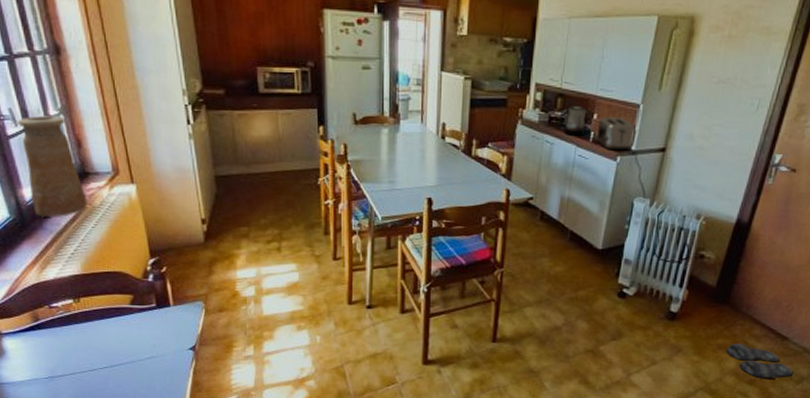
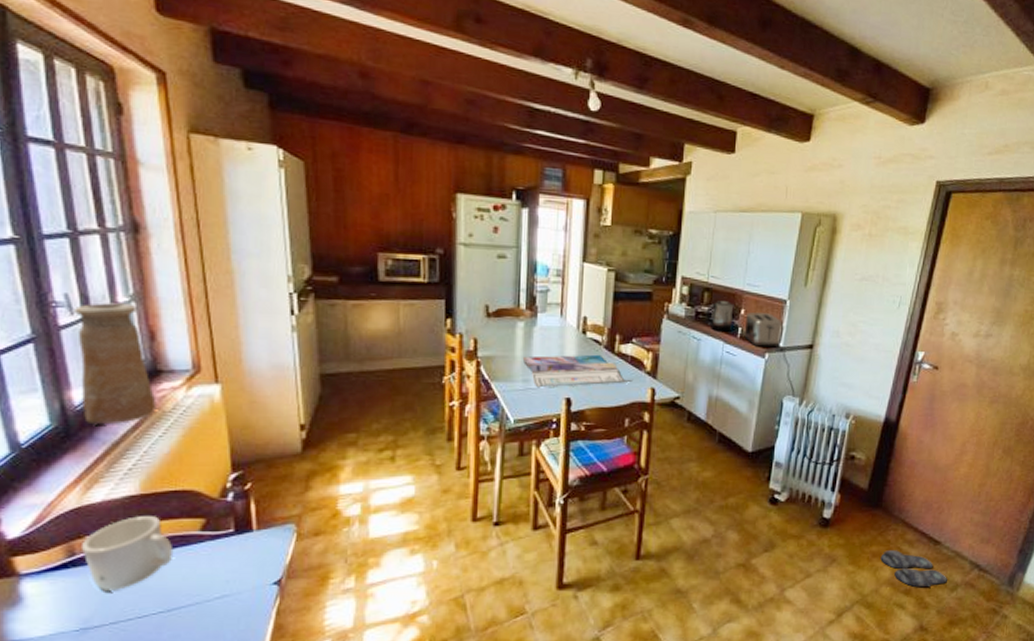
mug: none [43,291,112,349] -> present [82,516,174,591]
folded map: none [388,158,490,189] -> present [523,354,634,388]

